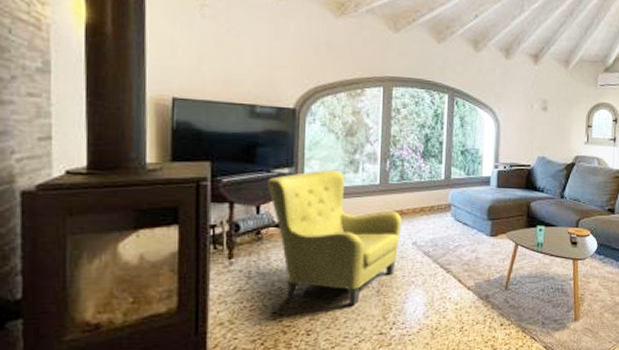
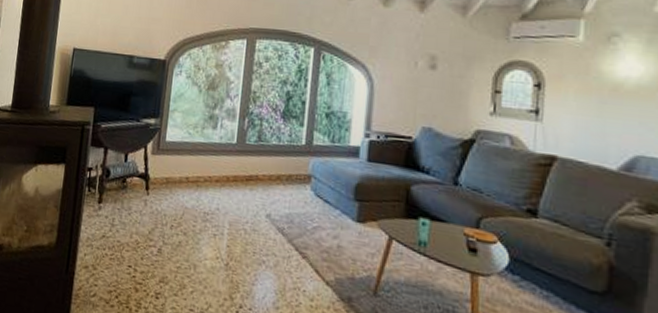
armchair: present [267,170,402,305] -> none [135,123,257,276]

